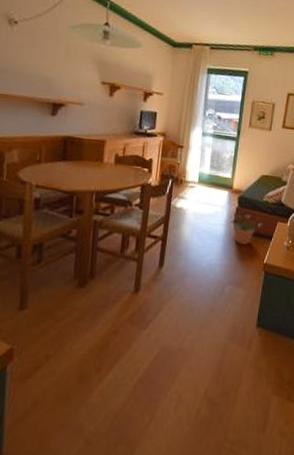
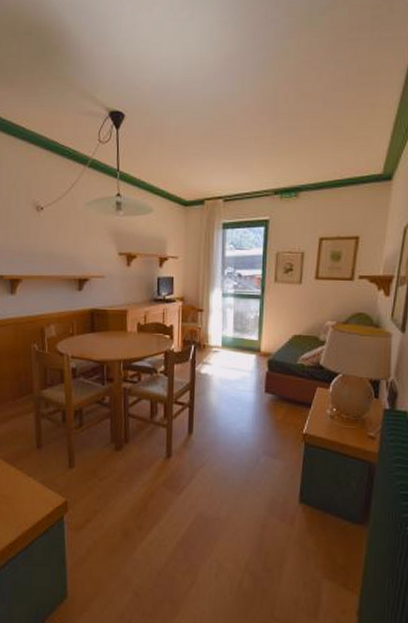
potted plant: present [230,210,263,245] -> none [261,374,299,413]

